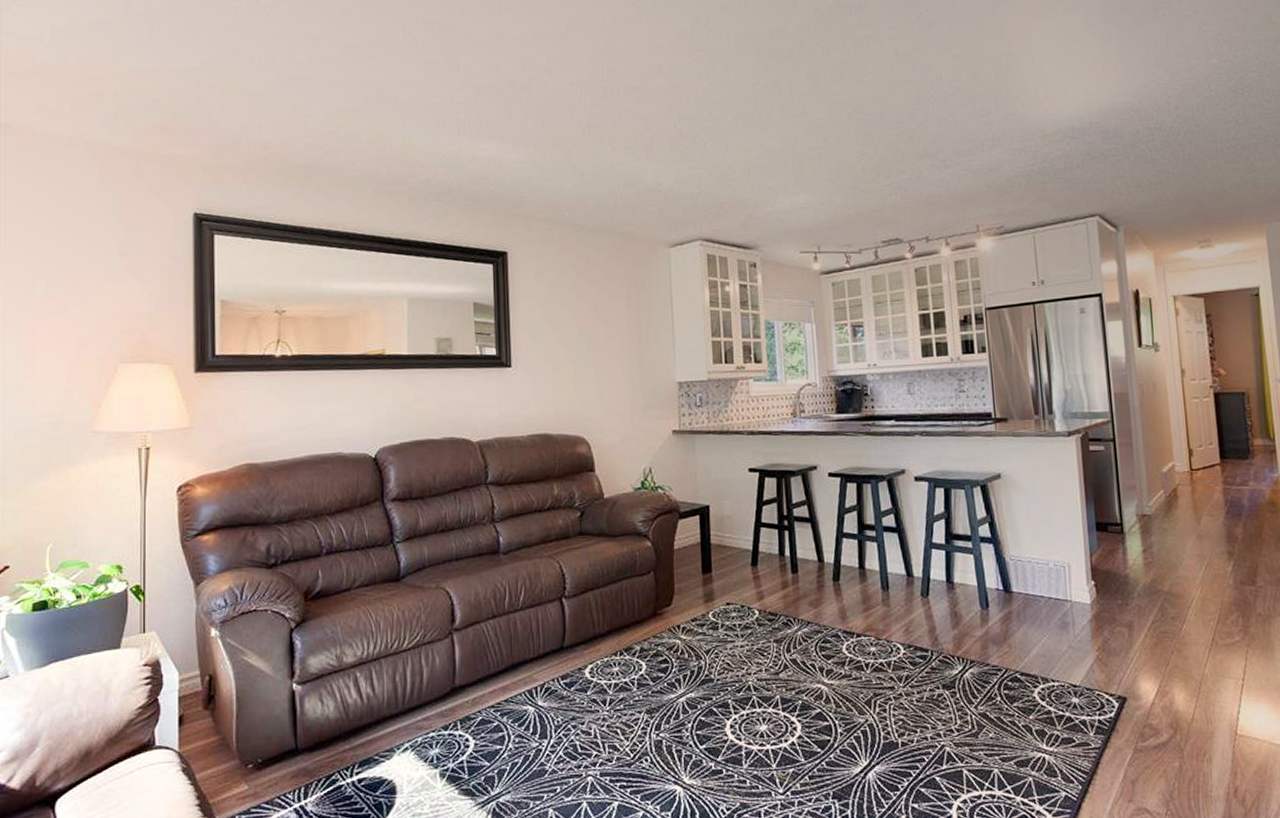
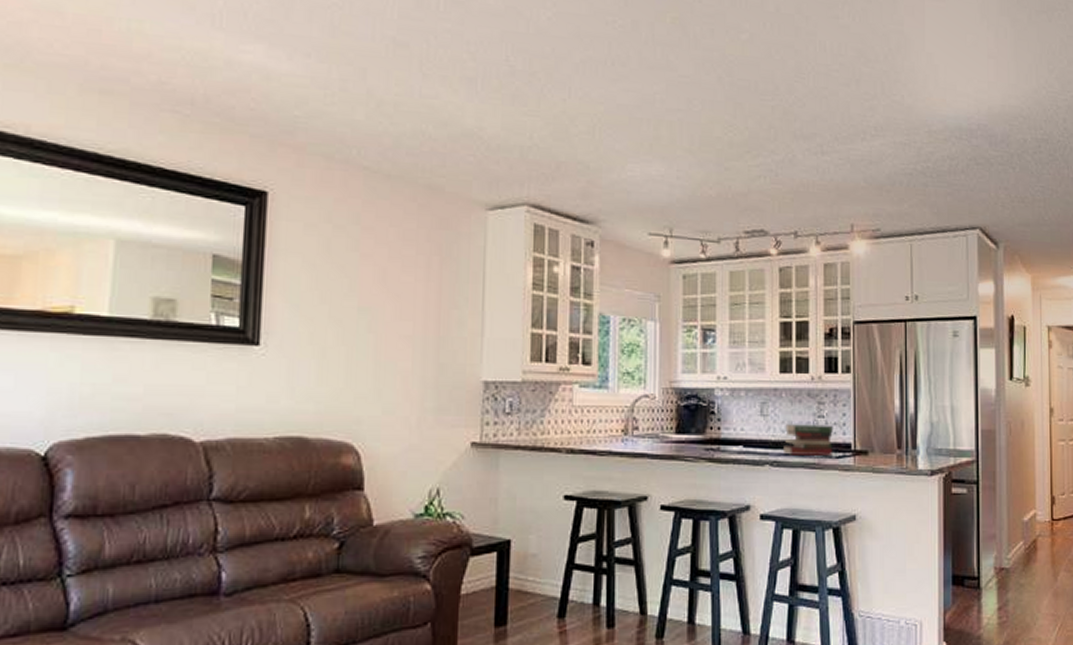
books: none [931,398,975,427] -> present [784,424,833,457]

